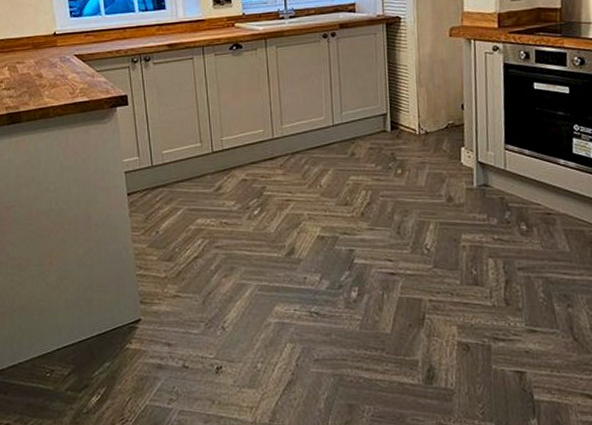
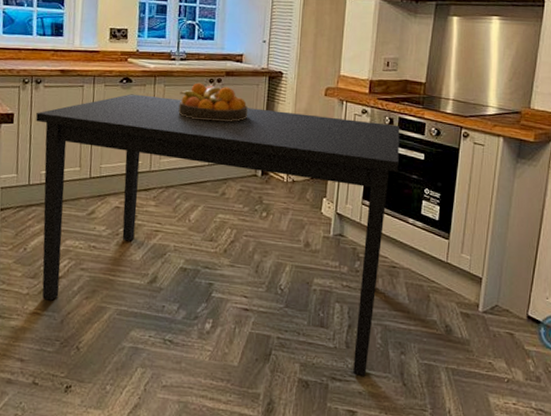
dining table: none [150,58,541,334] -> present [36,94,400,376]
fruit bowl: none [293,39,368,79] -> present [178,82,248,122]

